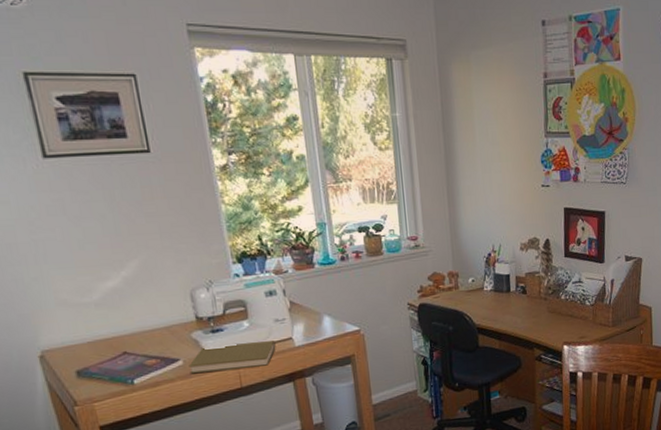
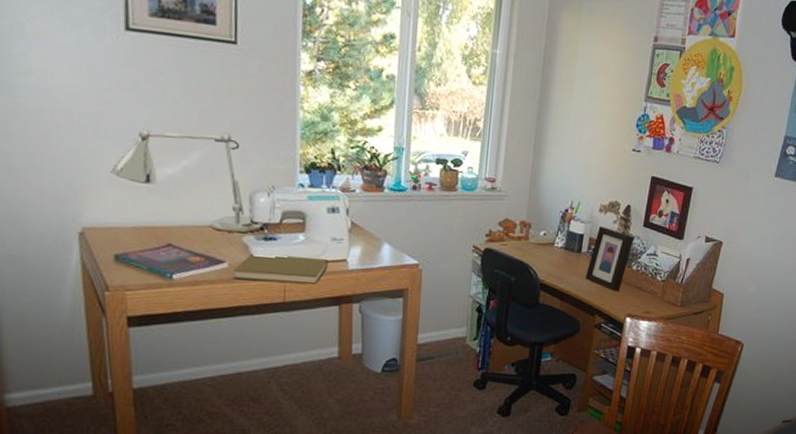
desk lamp: none [54,237,213,332] -> present [109,128,268,233]
picture frame: none [518,264,558,323] -> present [585,226,635,291]

